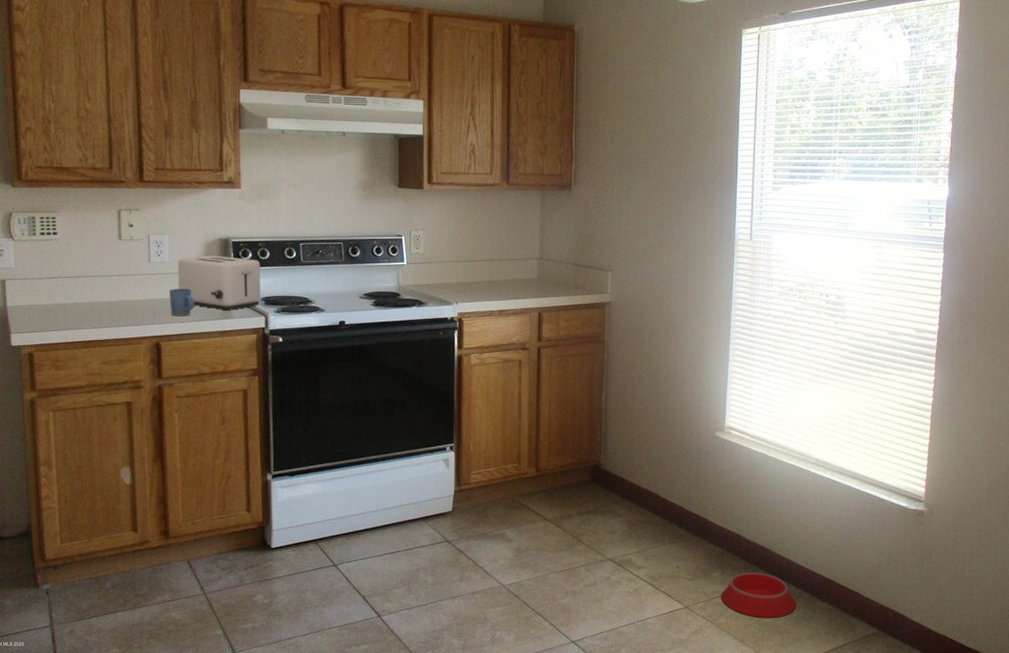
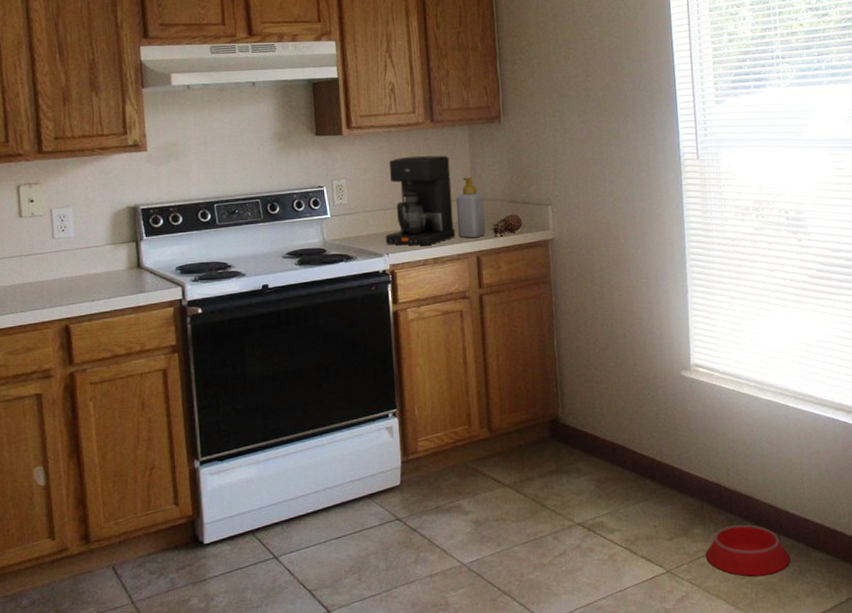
mug: present [168,288,194,316] -> none [75,263,104,294]
toaster: present [177,255,261,310] -> none [83,225,175,284]
coffee maker: none [455,214,521,299] -> present [385,155,456,246]
soap bottle: none [523,238,549,295] -> present [456,176,485,239]
fruit: none [553,276,583,296] -> present [490,214,523,237]

